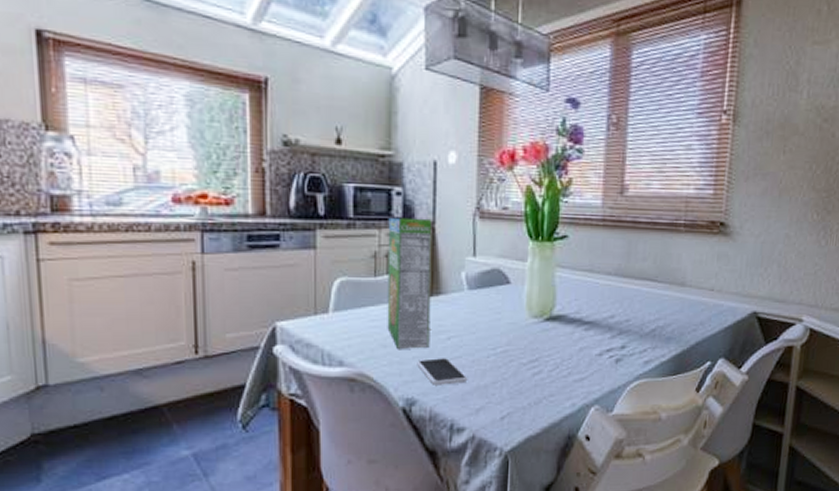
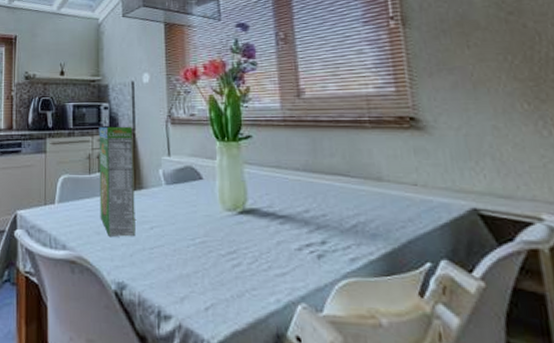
smartphone: present [417,358,468,385] -> none [125,246,171,272]

